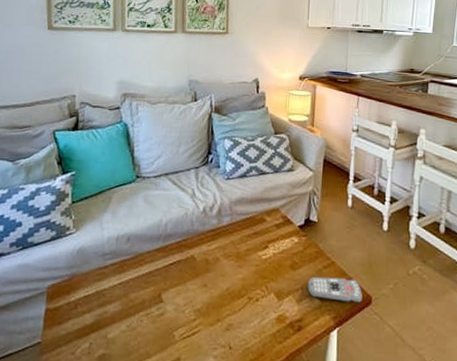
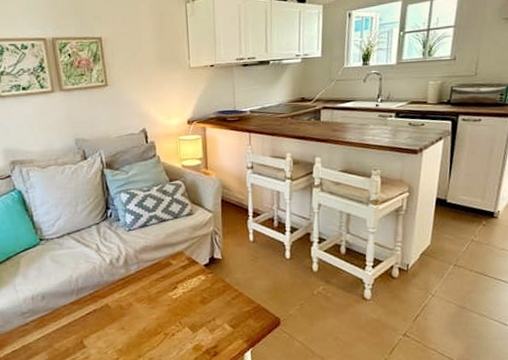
remote control: present [307,276,362,303] -> none [218,305,271,327]

